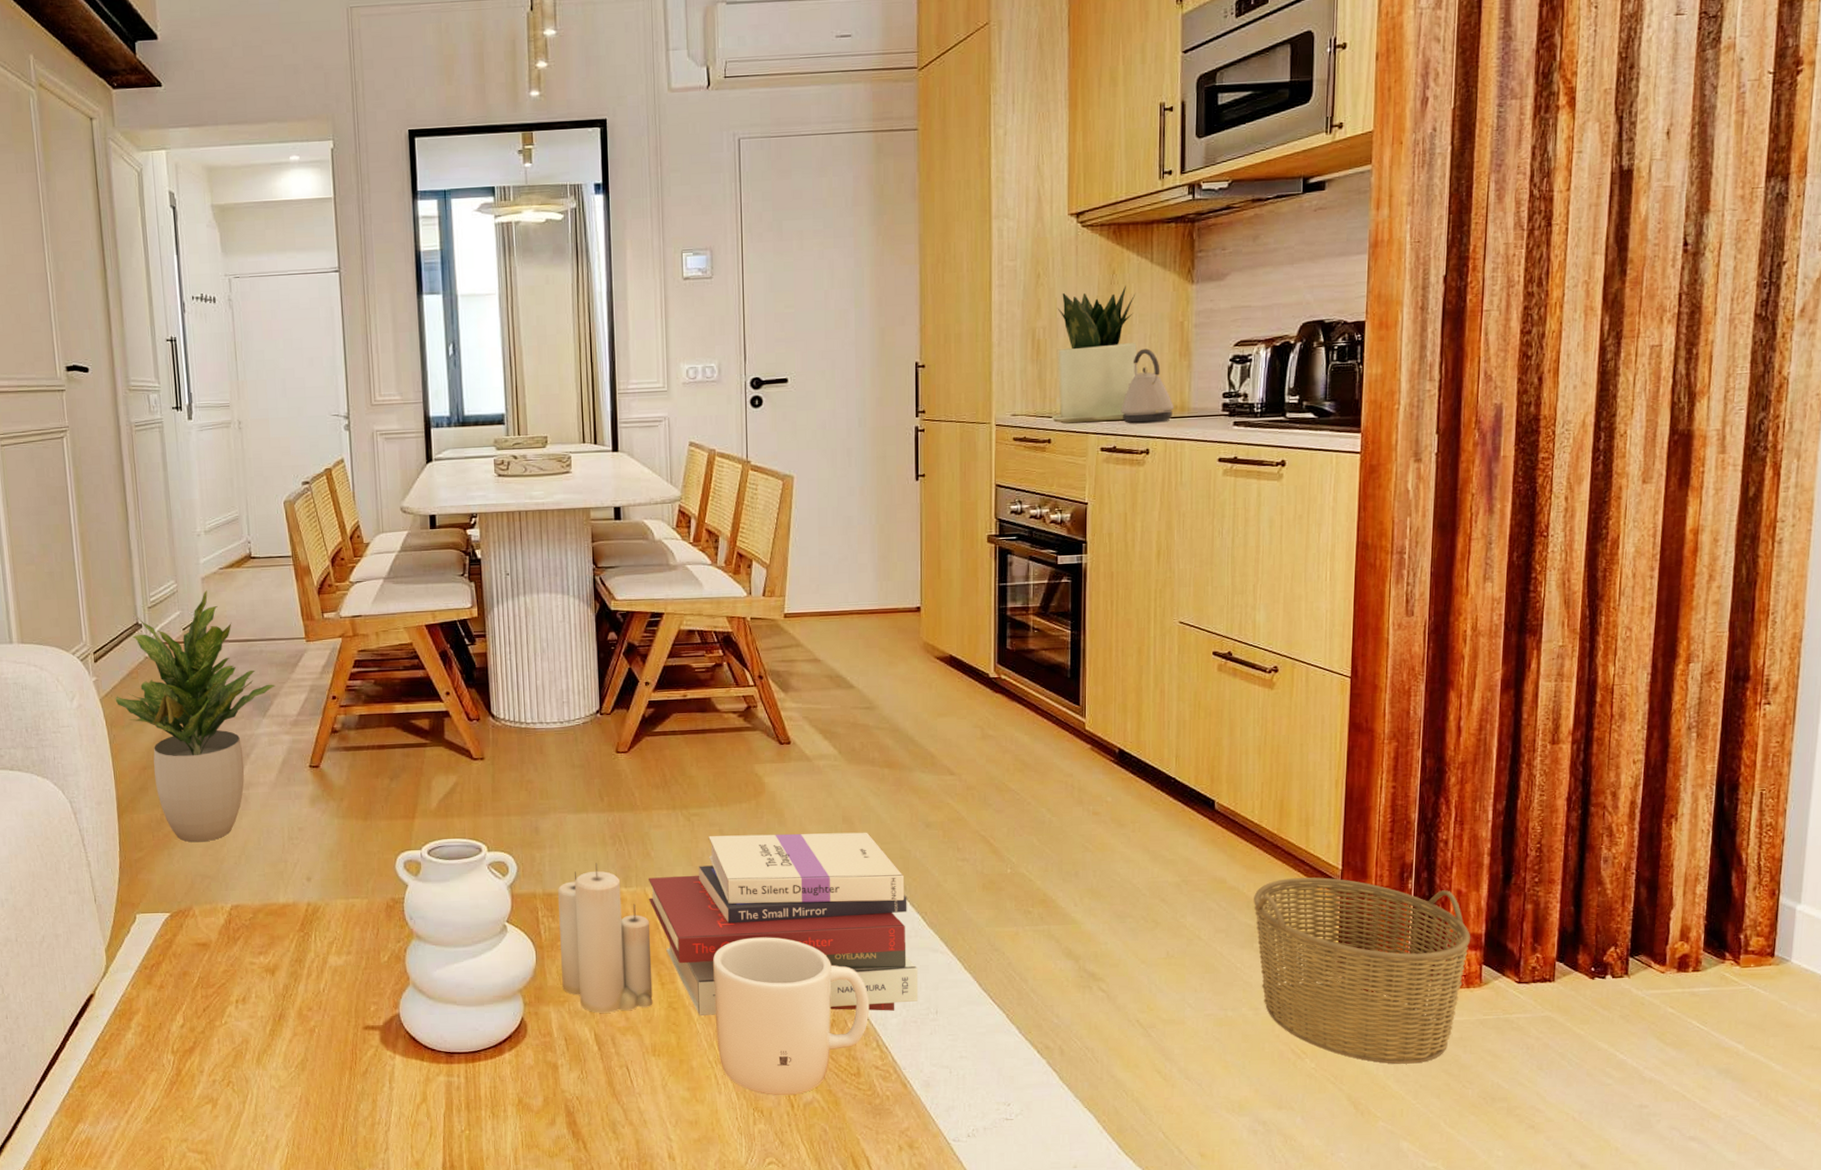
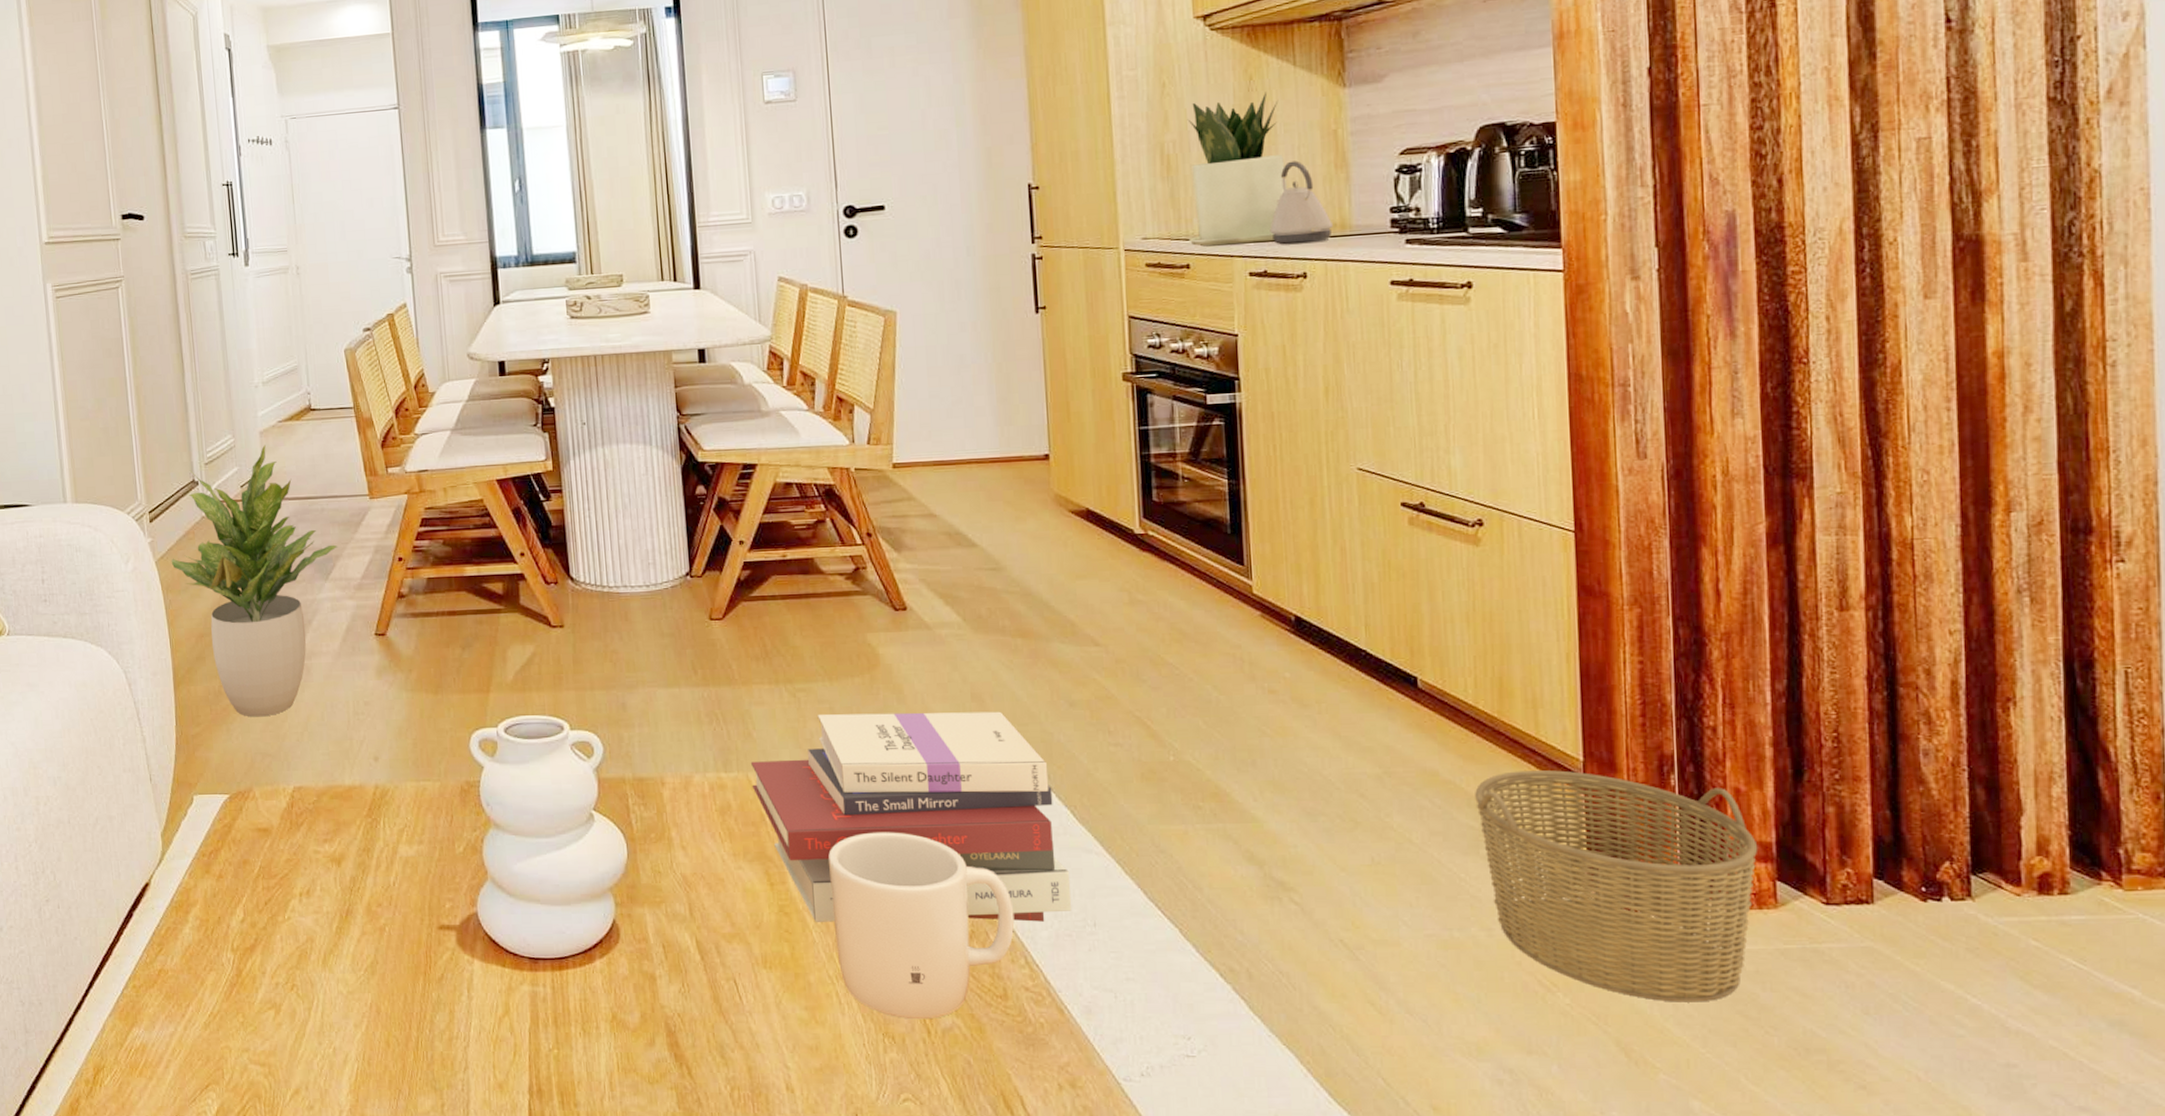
candle: present [558,863,653,1013] -> none [649,744,762,917]

